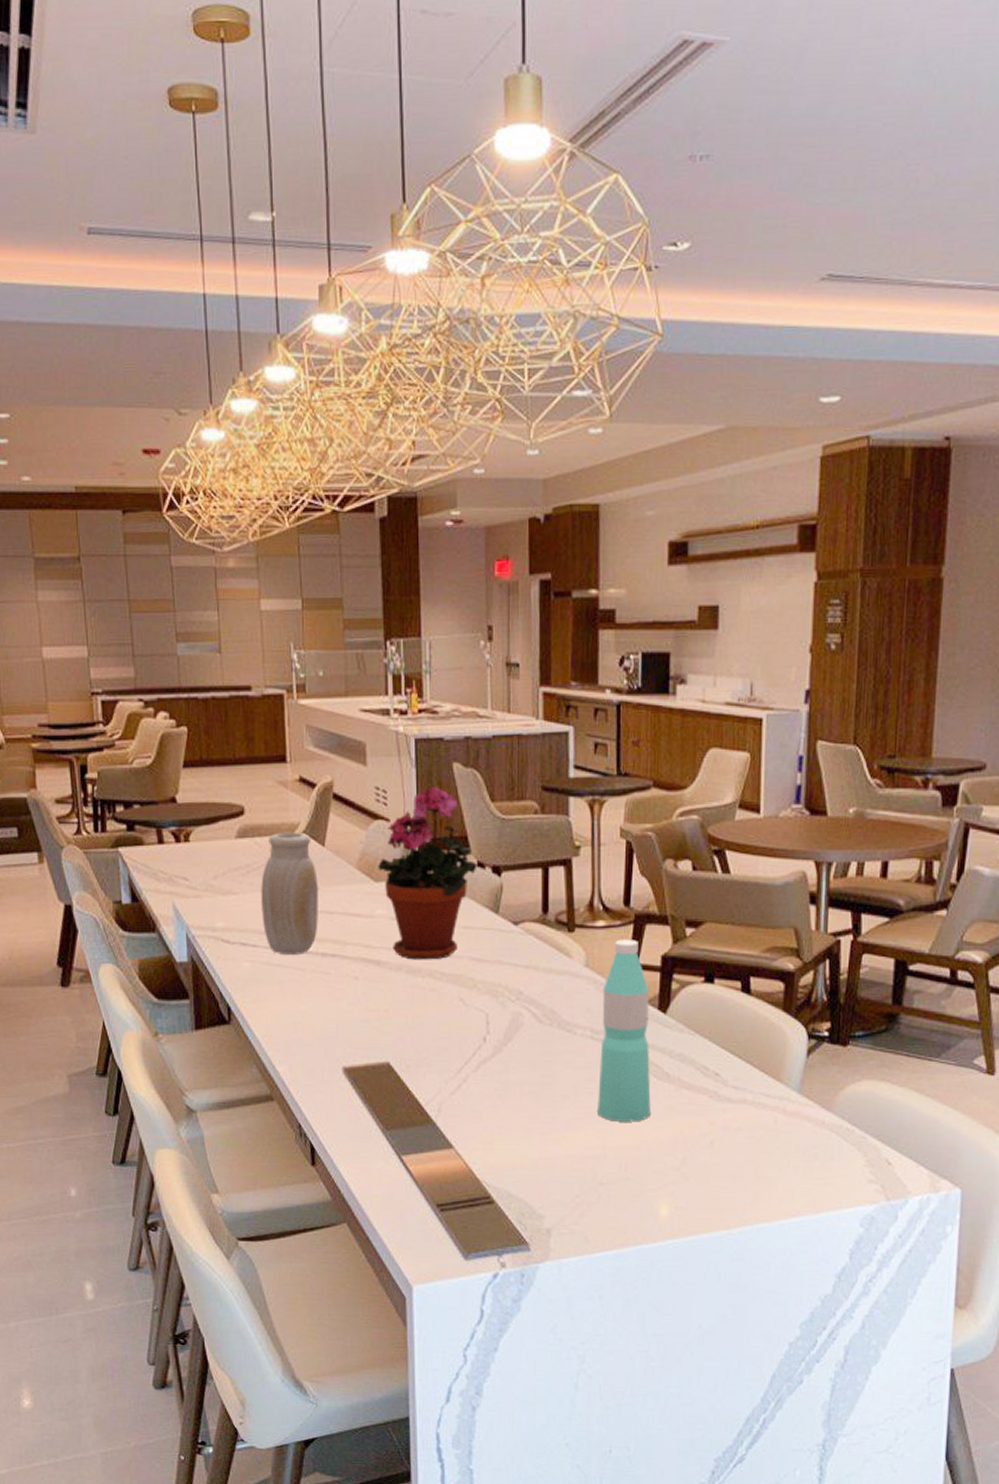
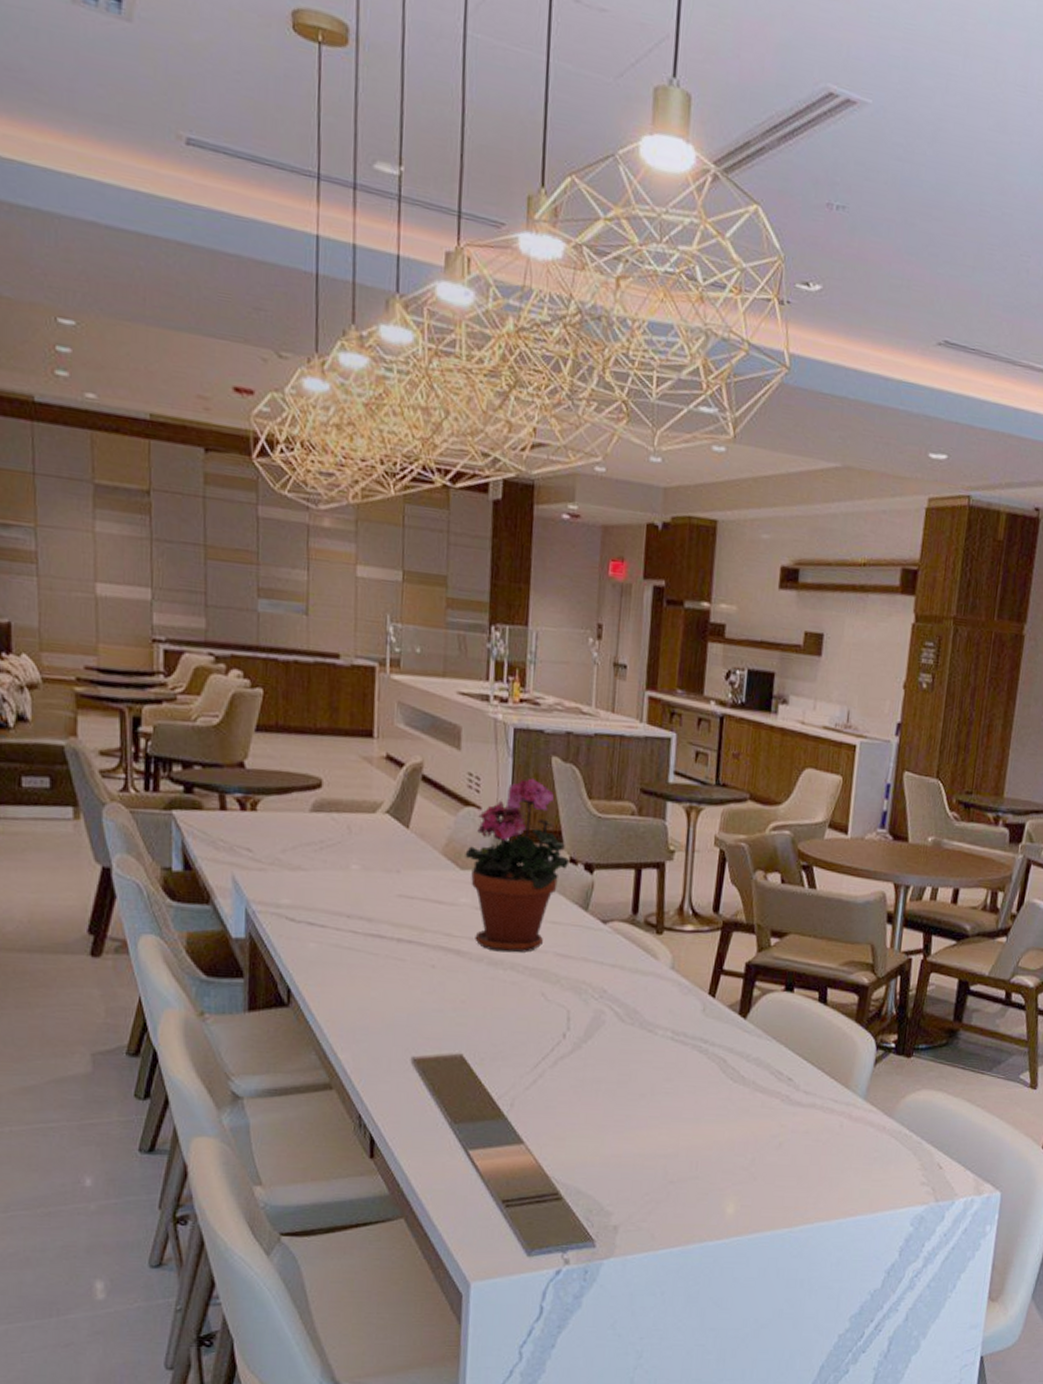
vase: present [261,832,318,954] -> none [333,809,399,939]
water bottle: present [598,939,651,1122] -> none [673,944,732,1123]

